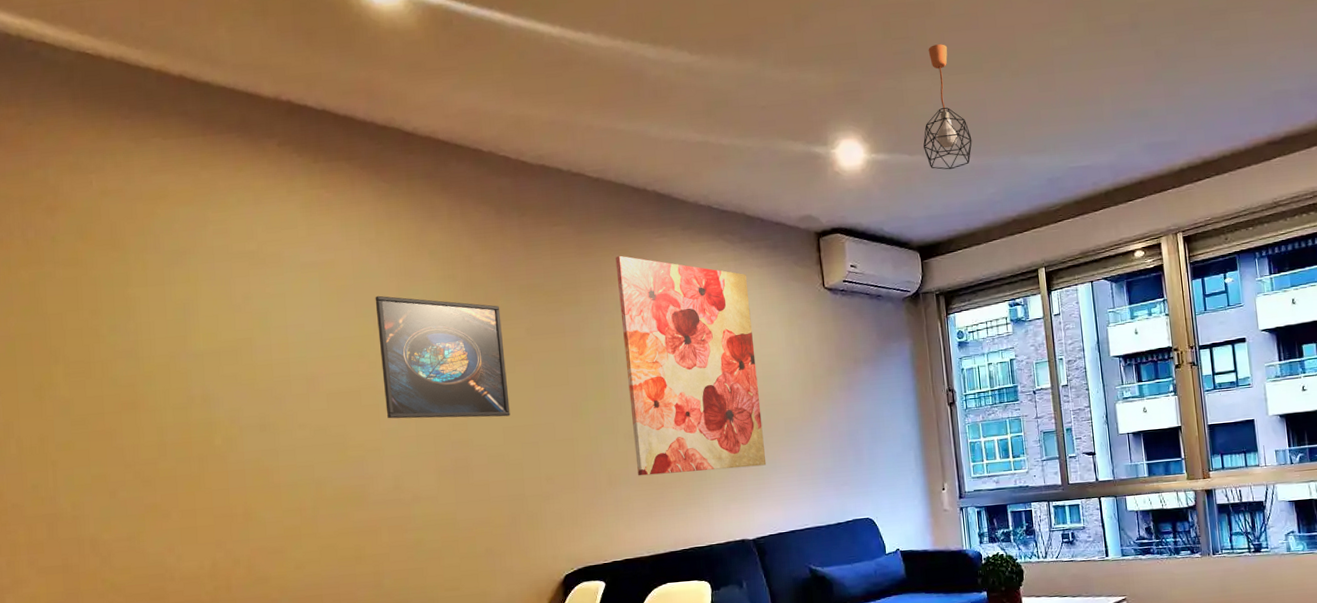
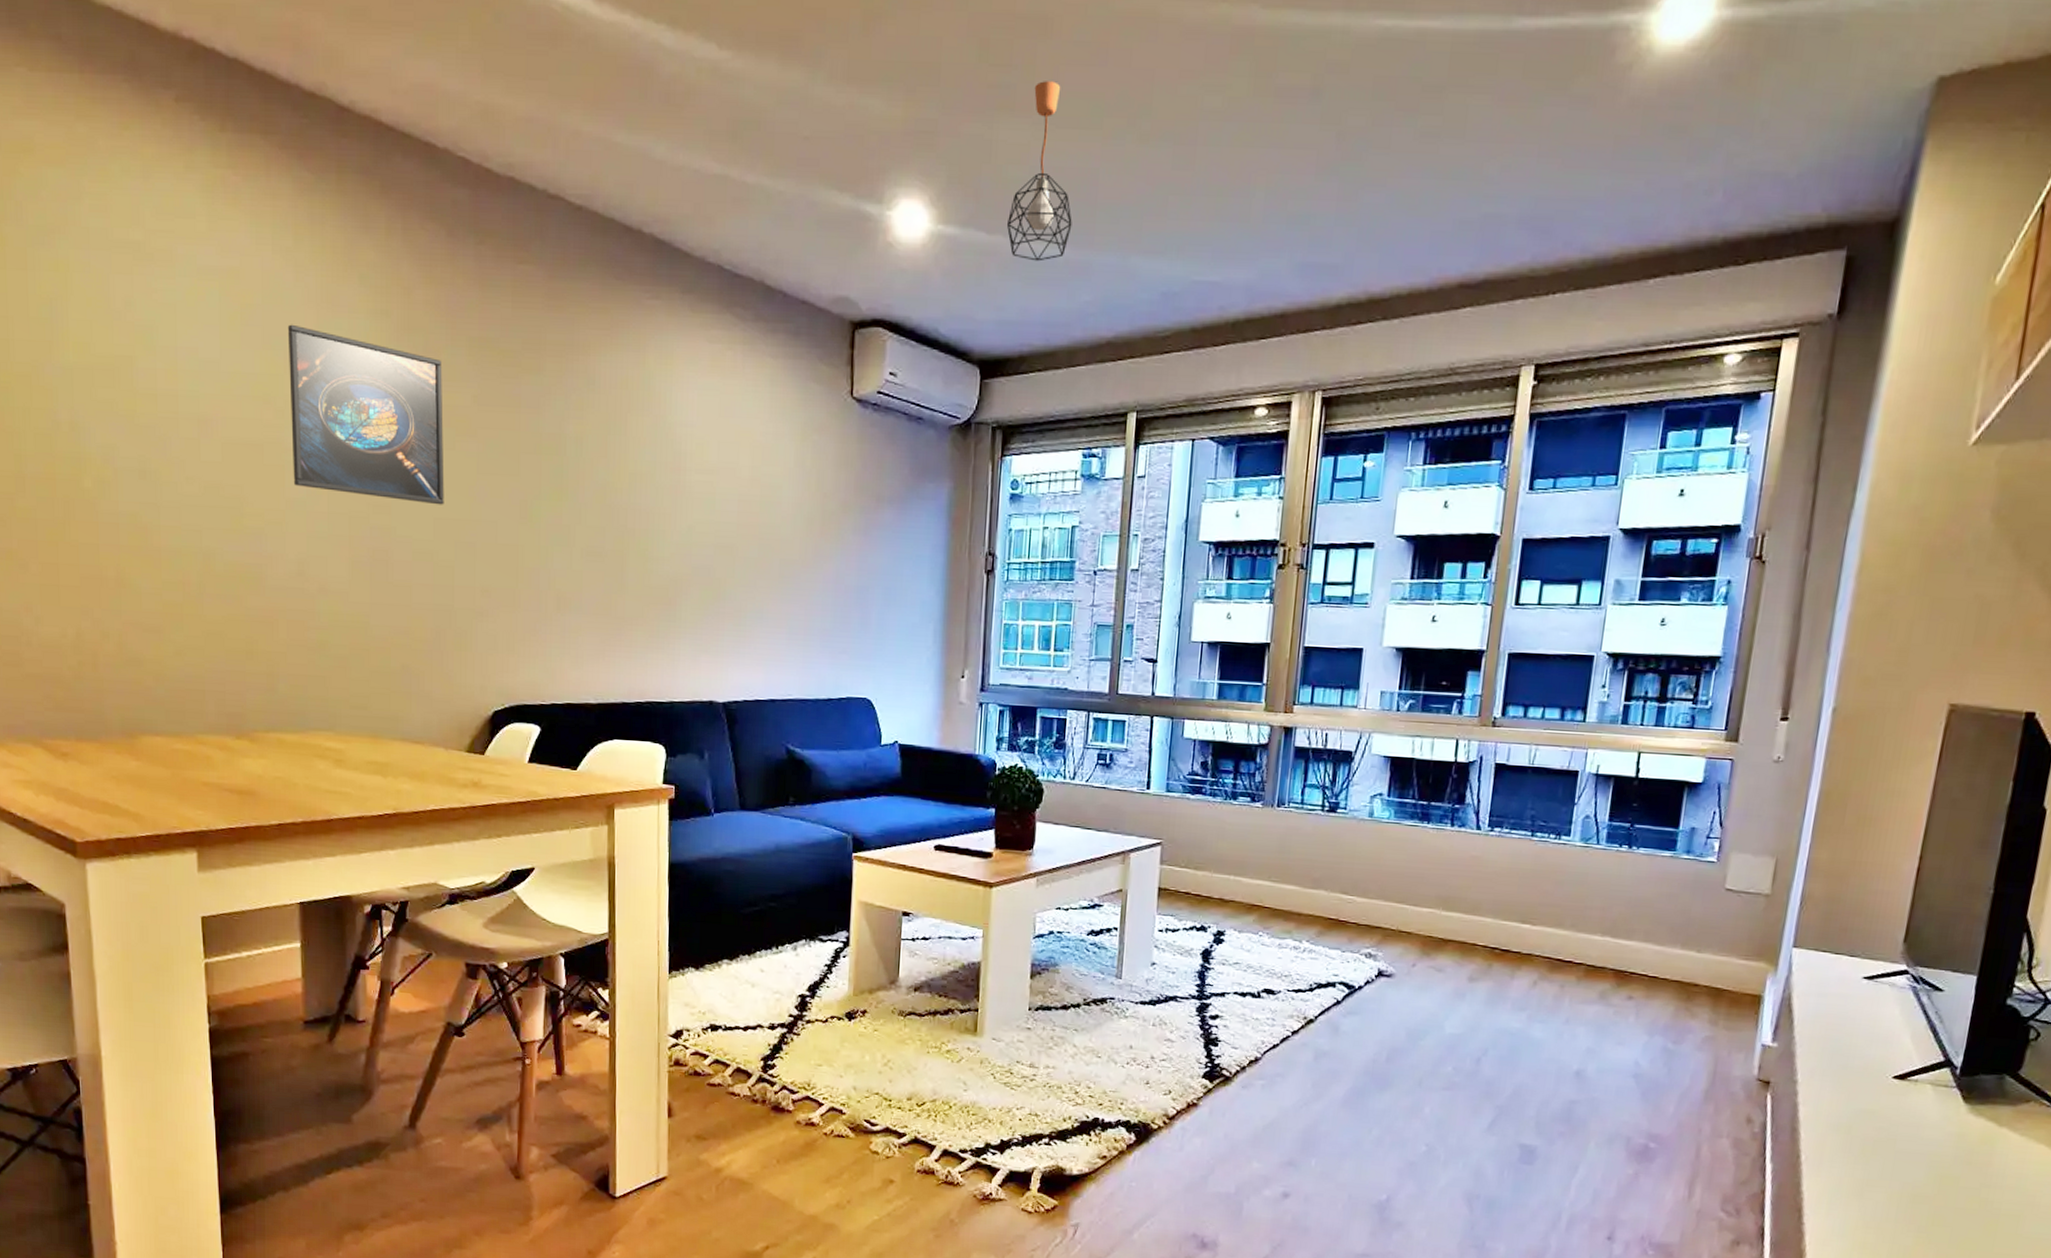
wall art: present [615,255,767,476] -> none [592,315,756,614]

